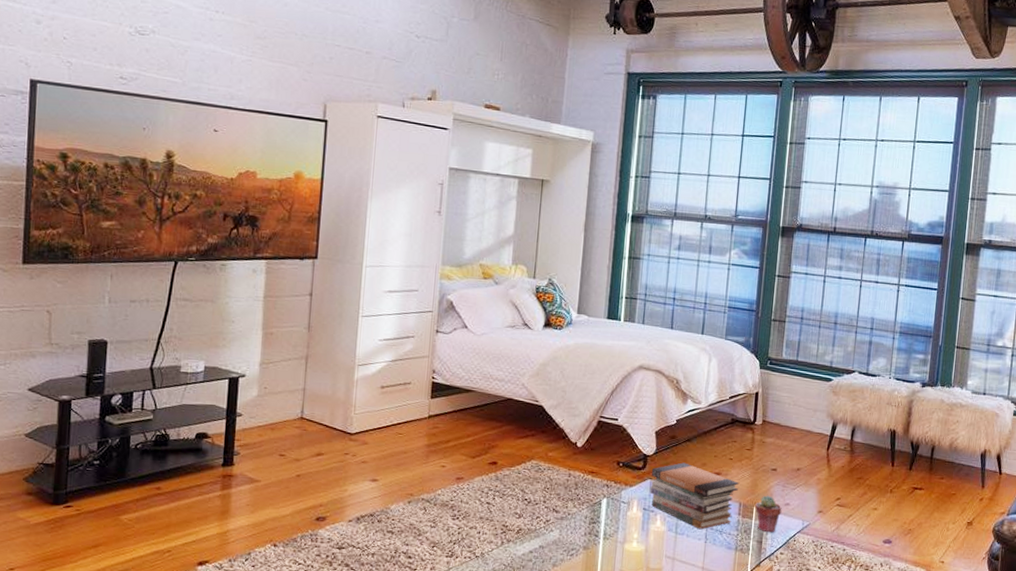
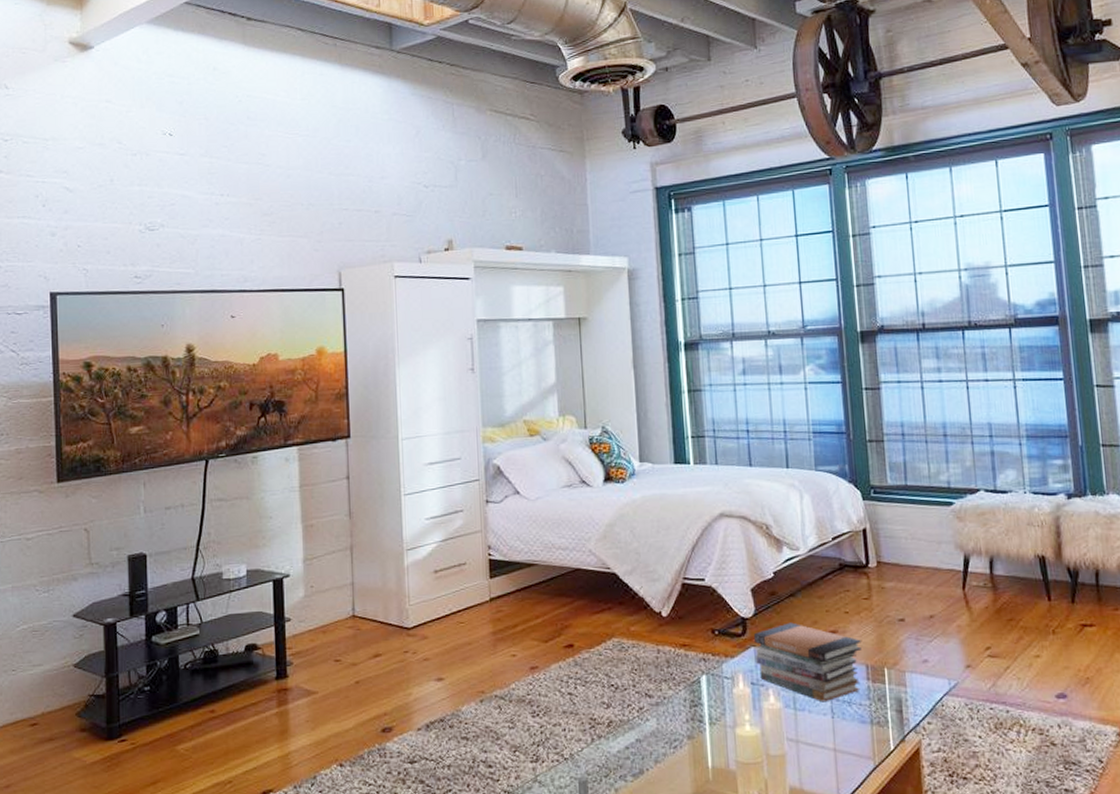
potted succulent: present [755,495,782,533] -> none [886,652,920,699]

